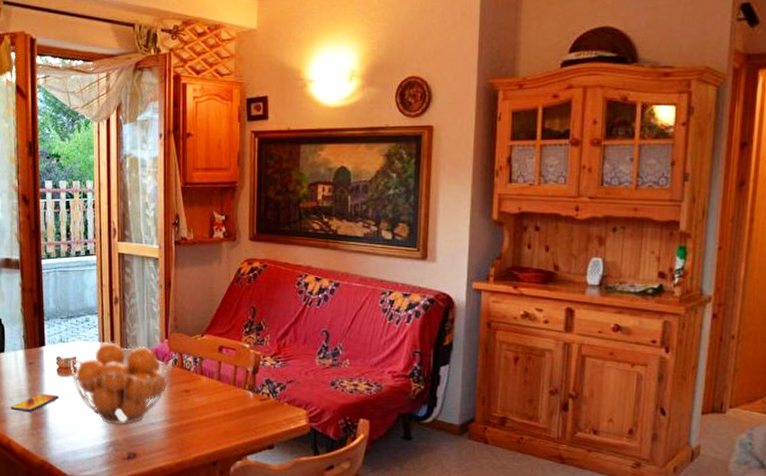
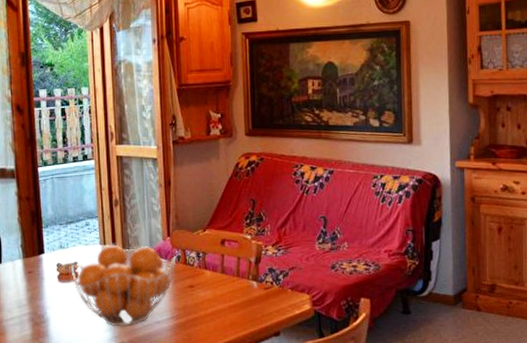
smartphone: present [10,393,60,412] -> none [9,302,61,322]

